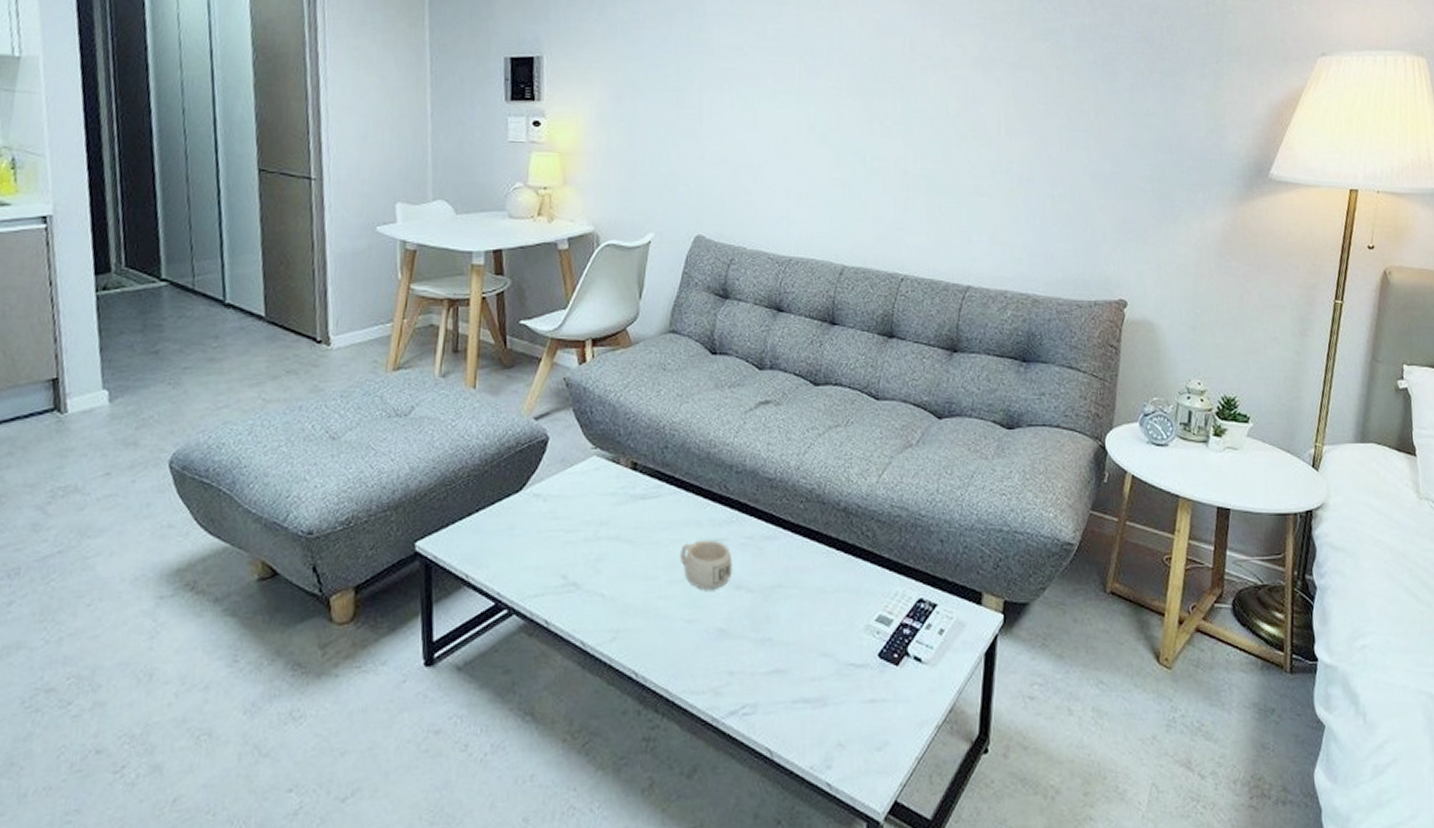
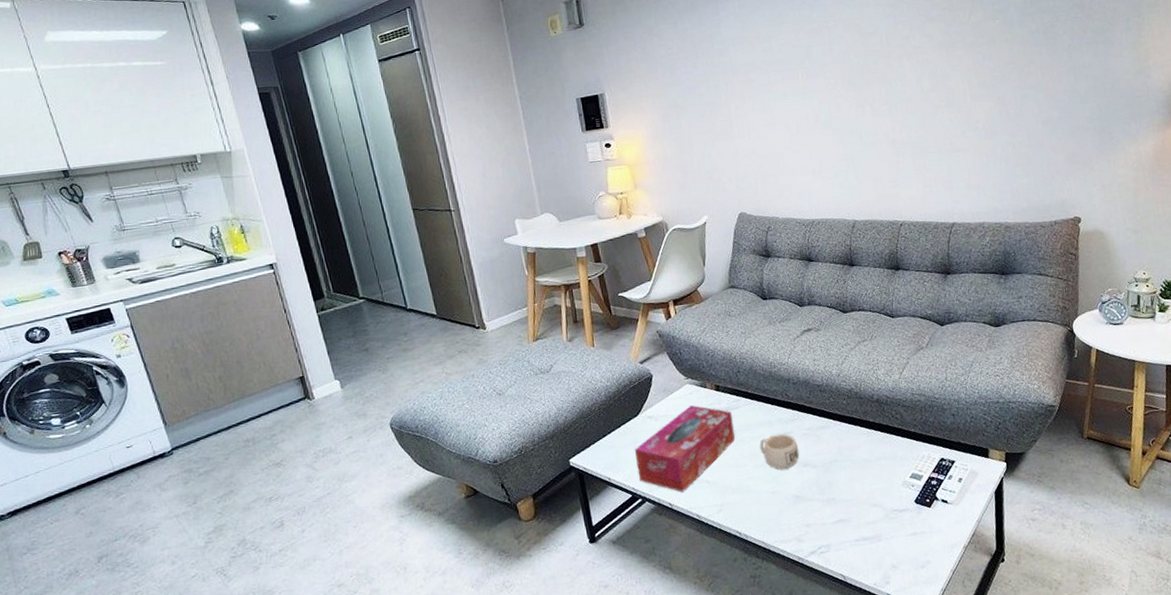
tissue box: none [508,486,649,606] -> present [634,405,735,492]

